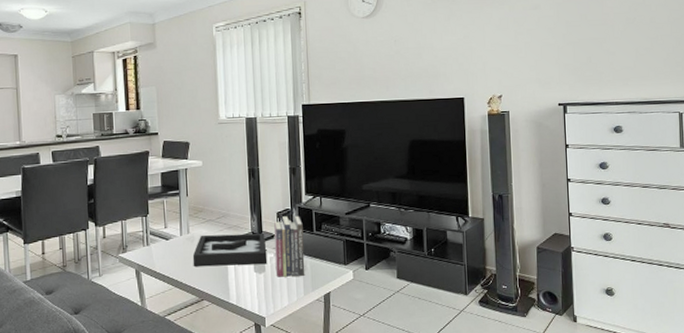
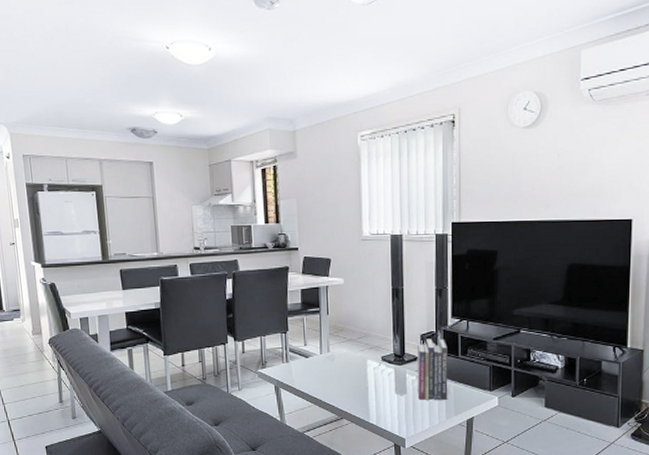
decorative tray: present [192,233,268,267] -> none [332,354,409,387]

